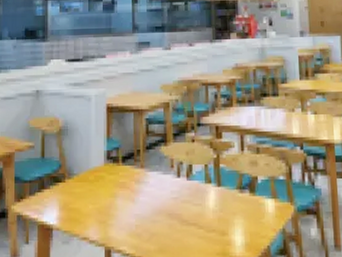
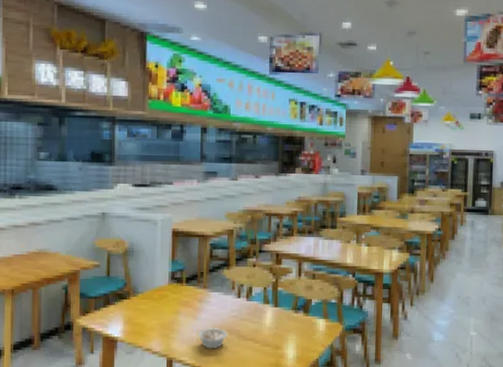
legume: none [136,212,168,237] -> present [197,328,228,349]

